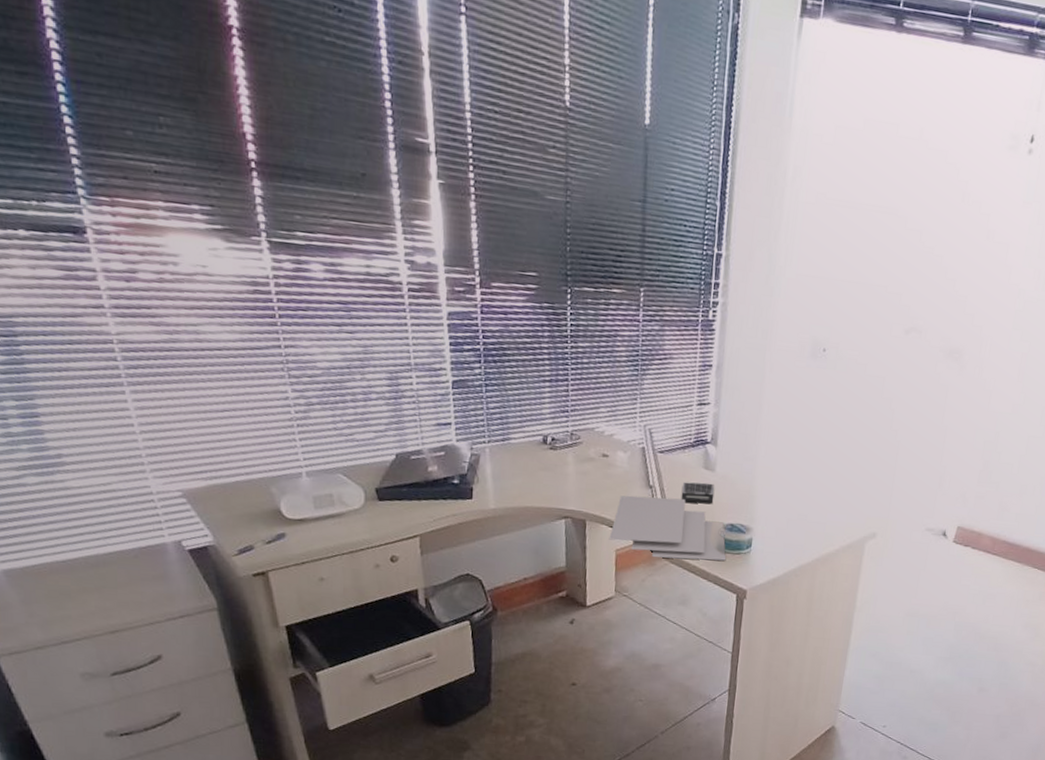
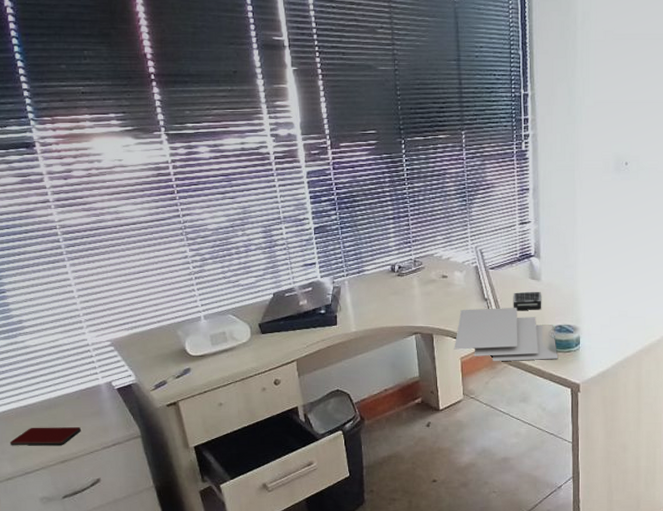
phone: none [40,587,139,612] -> present [9,427,82,446]

